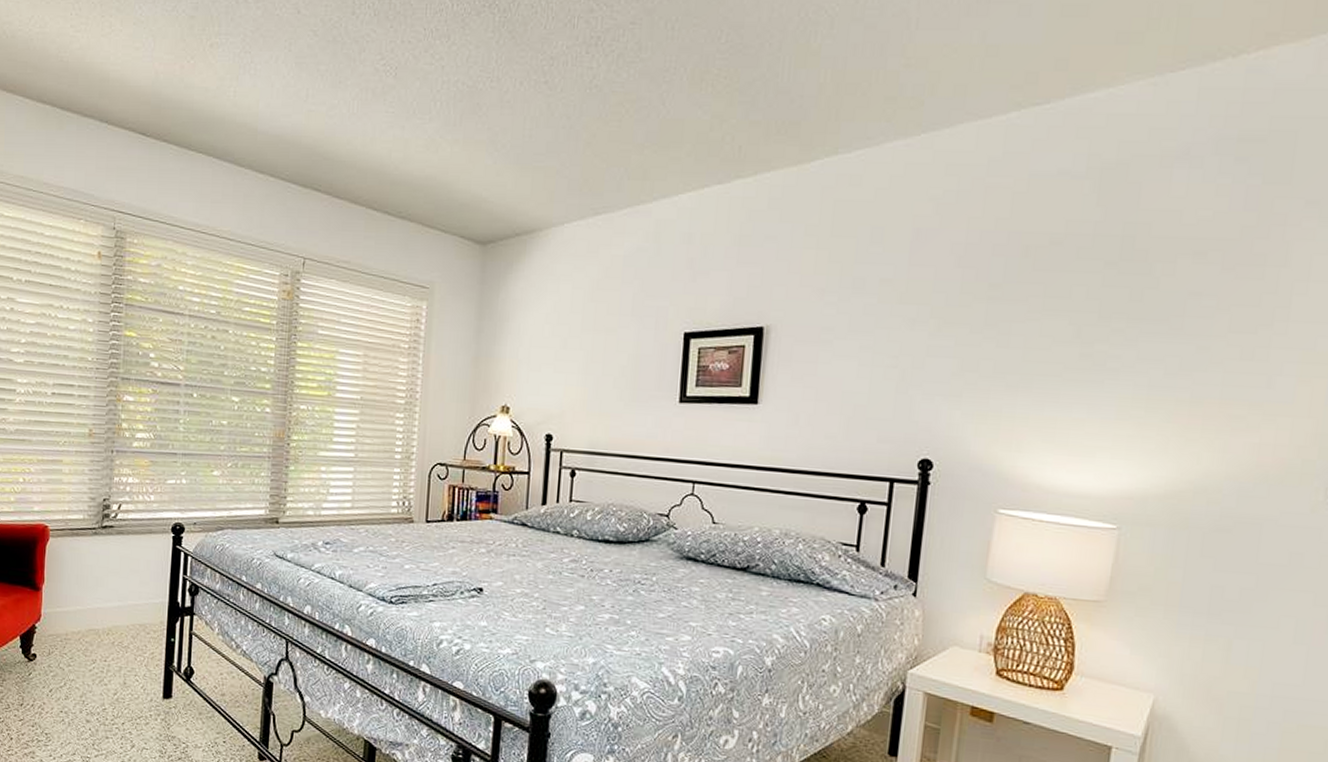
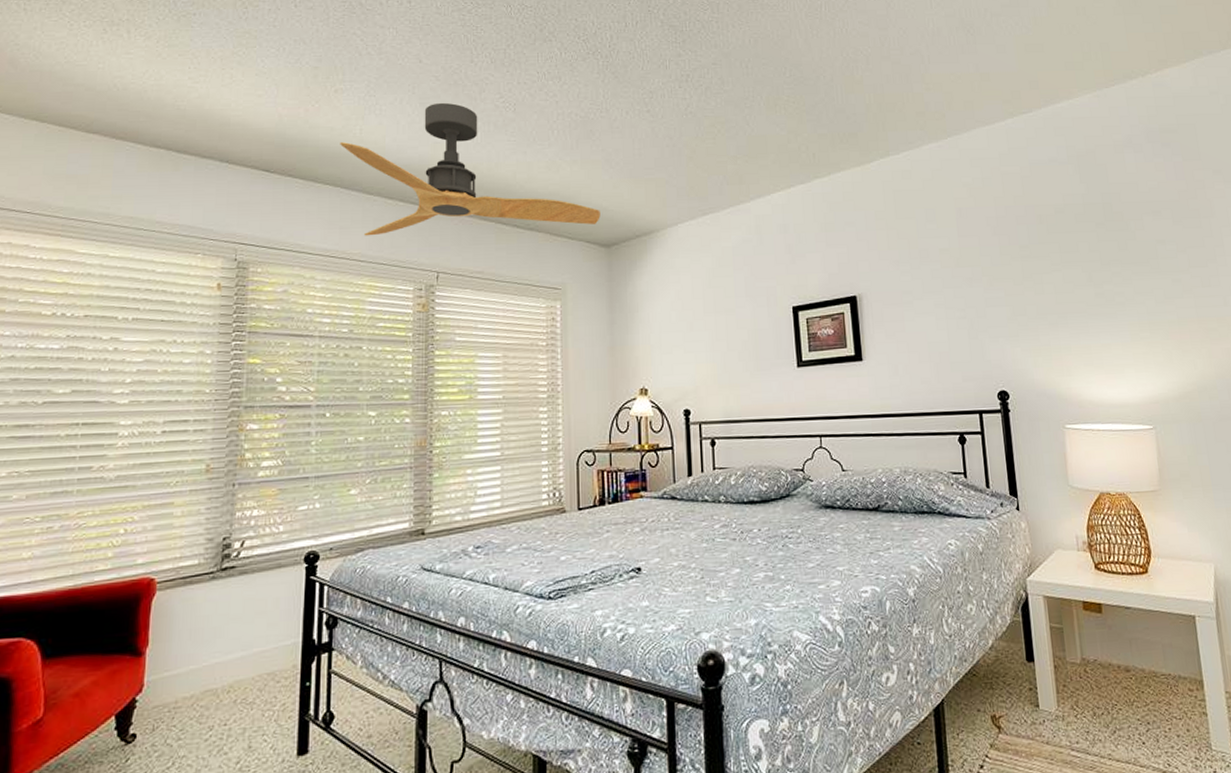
ceiling fan: none [214,63,479,217] -> present [340,102,600,236]

